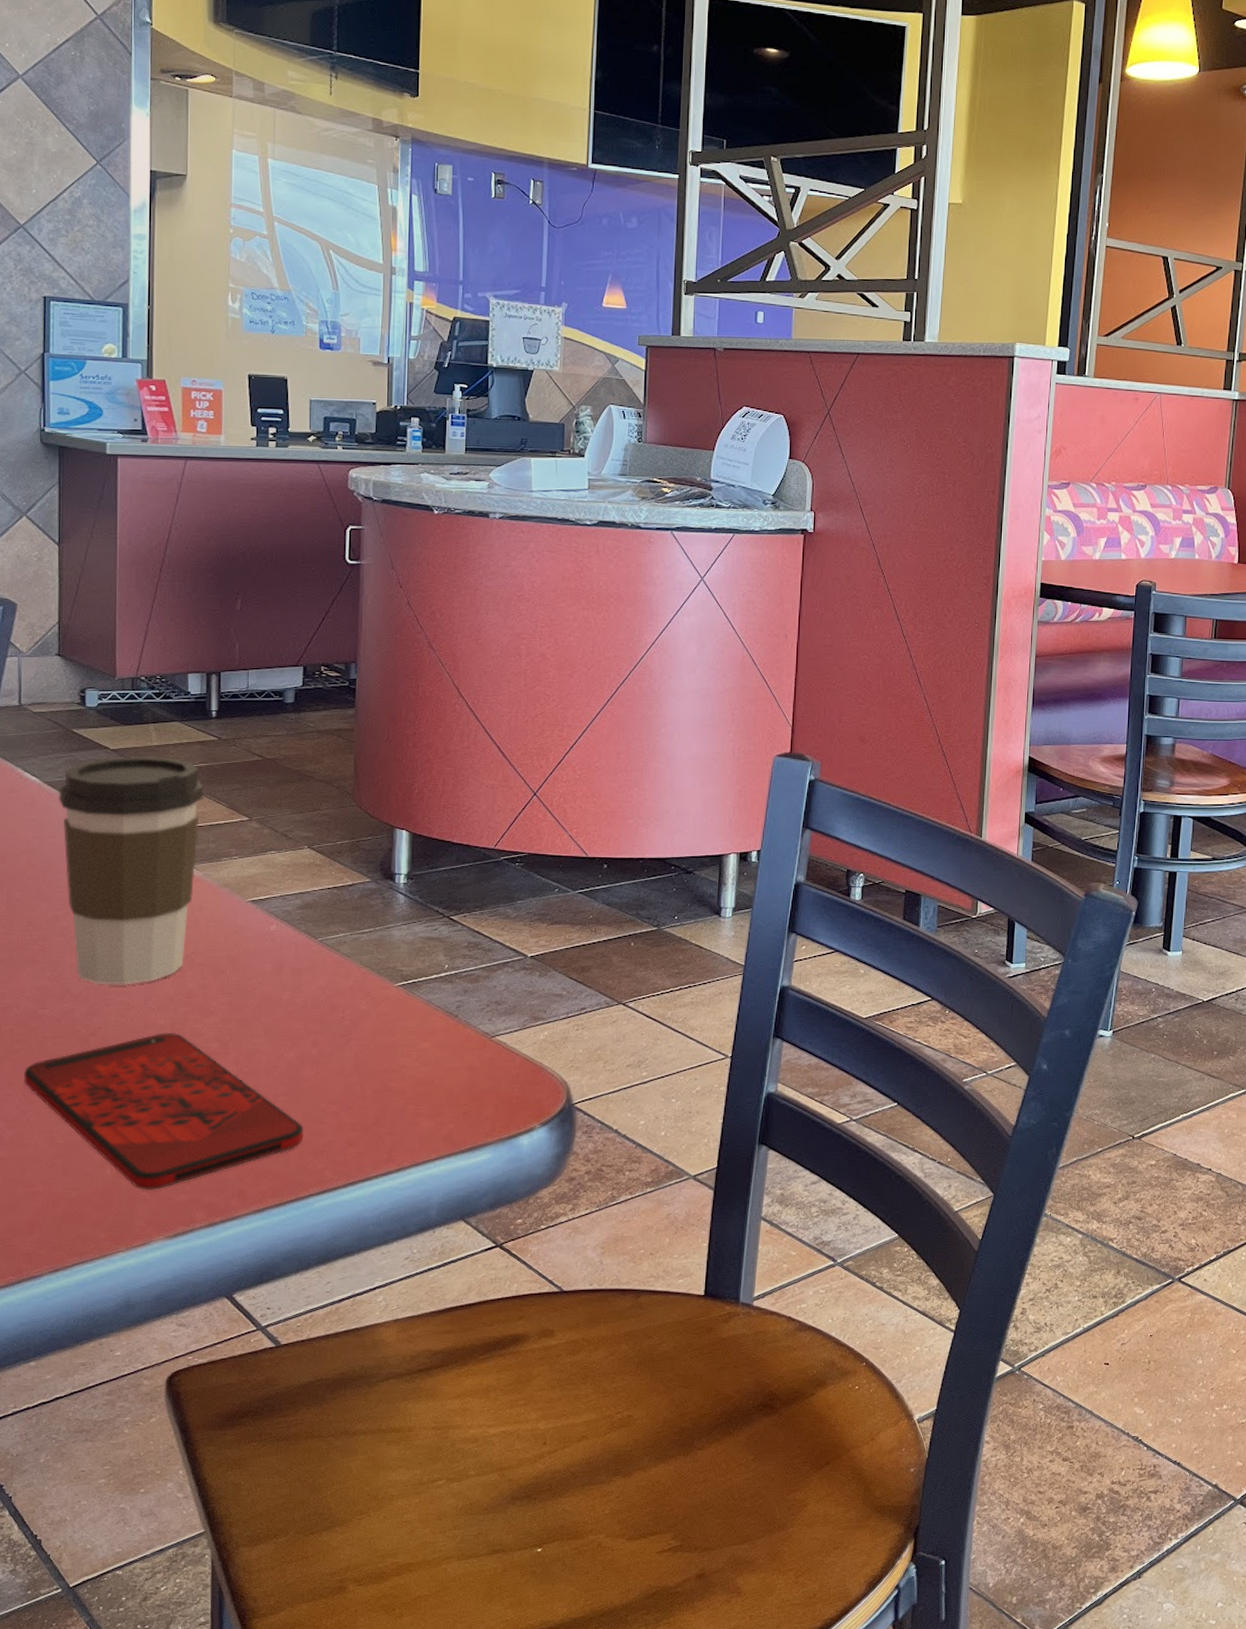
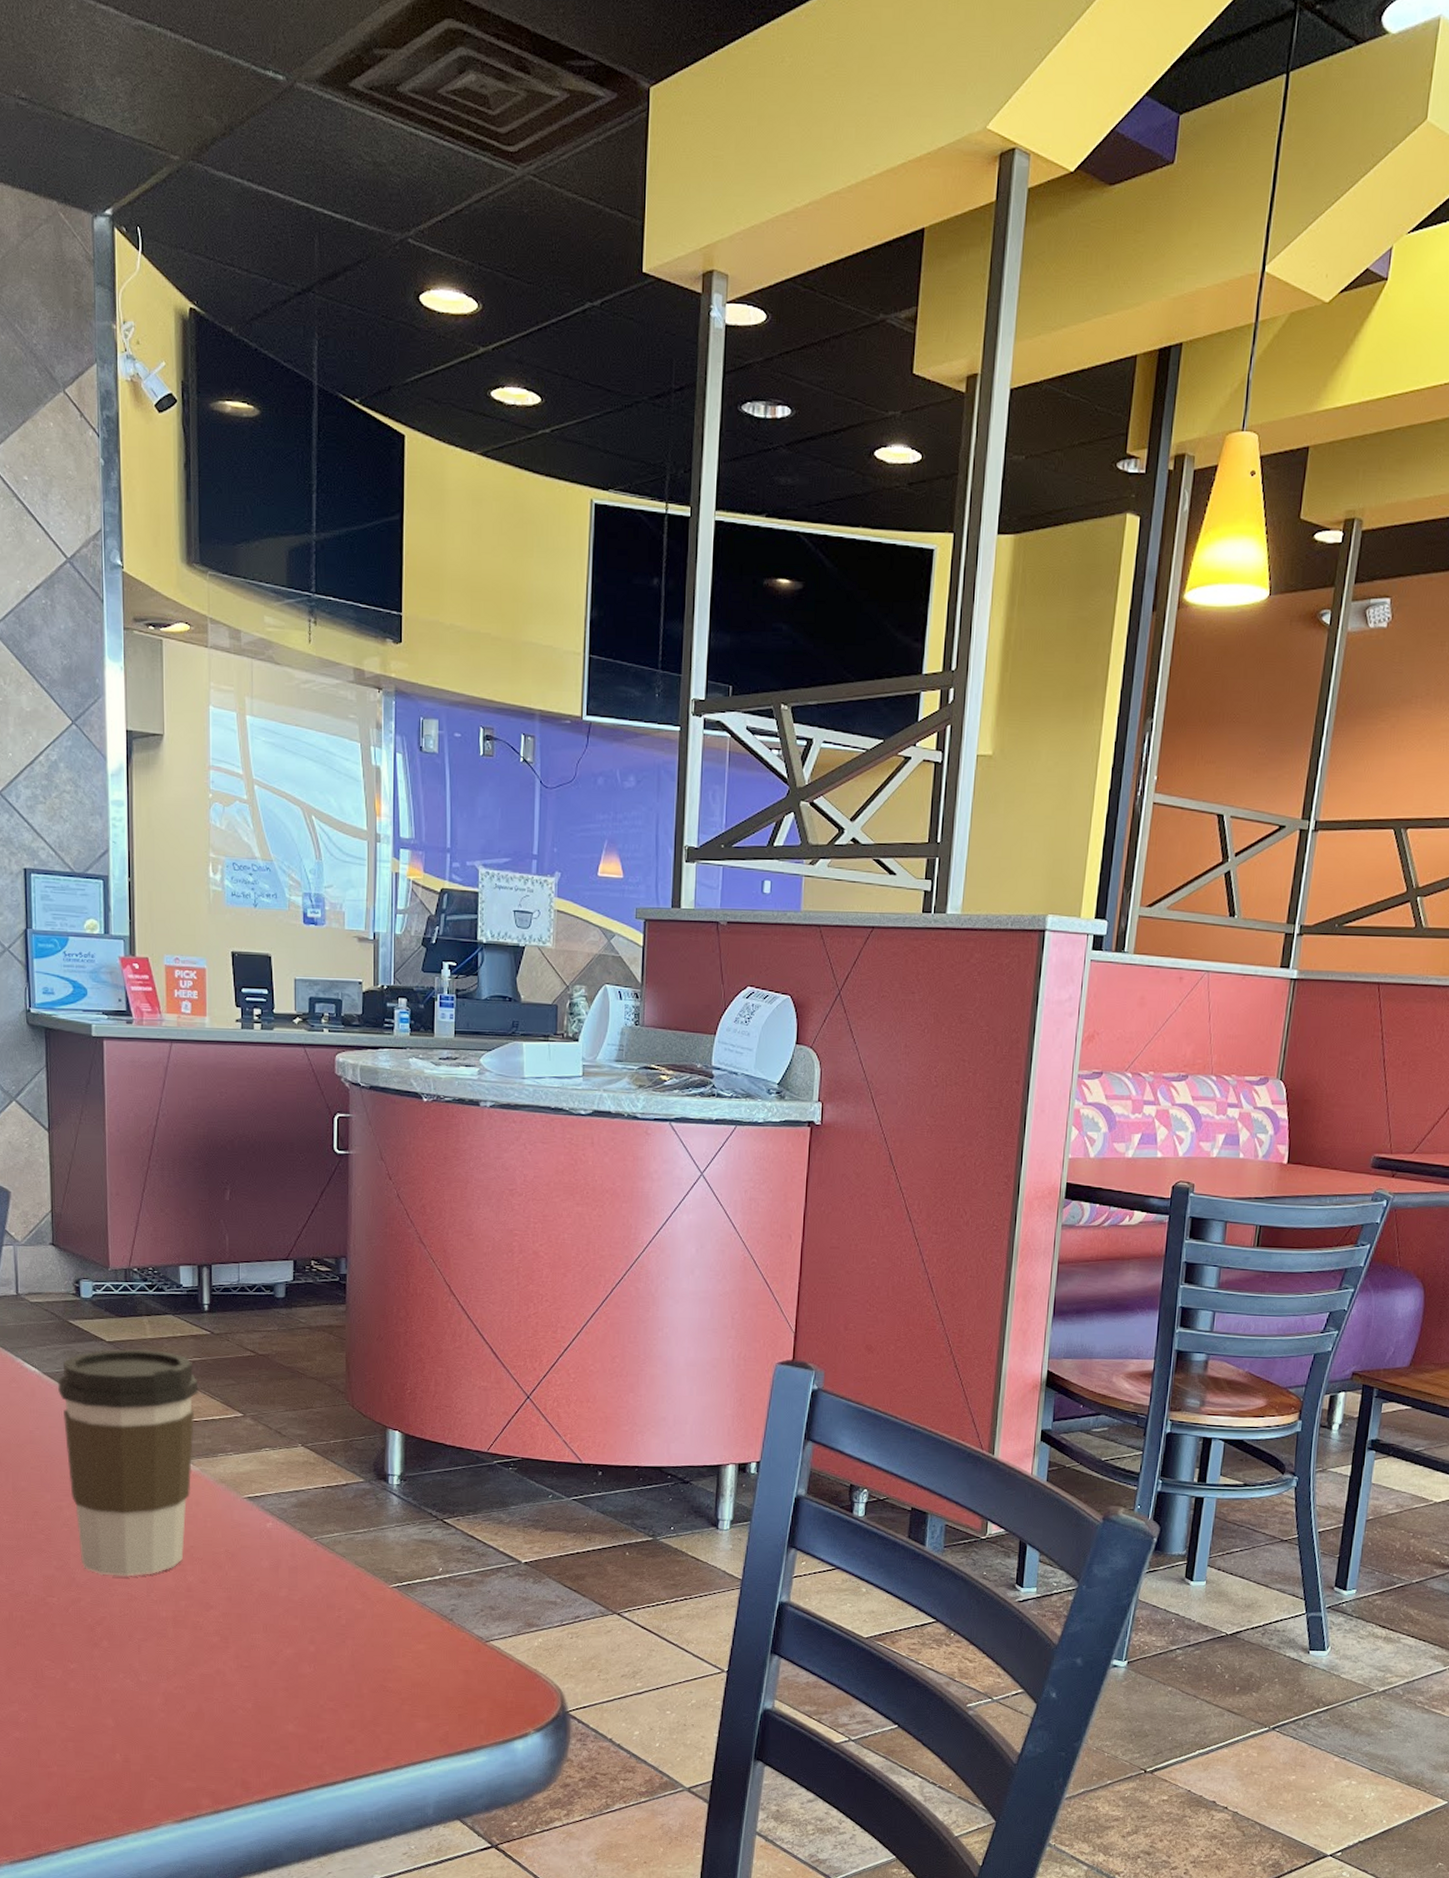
smartphone: present [24,1033,304,1190] -> none [35,1624,303,1776]

